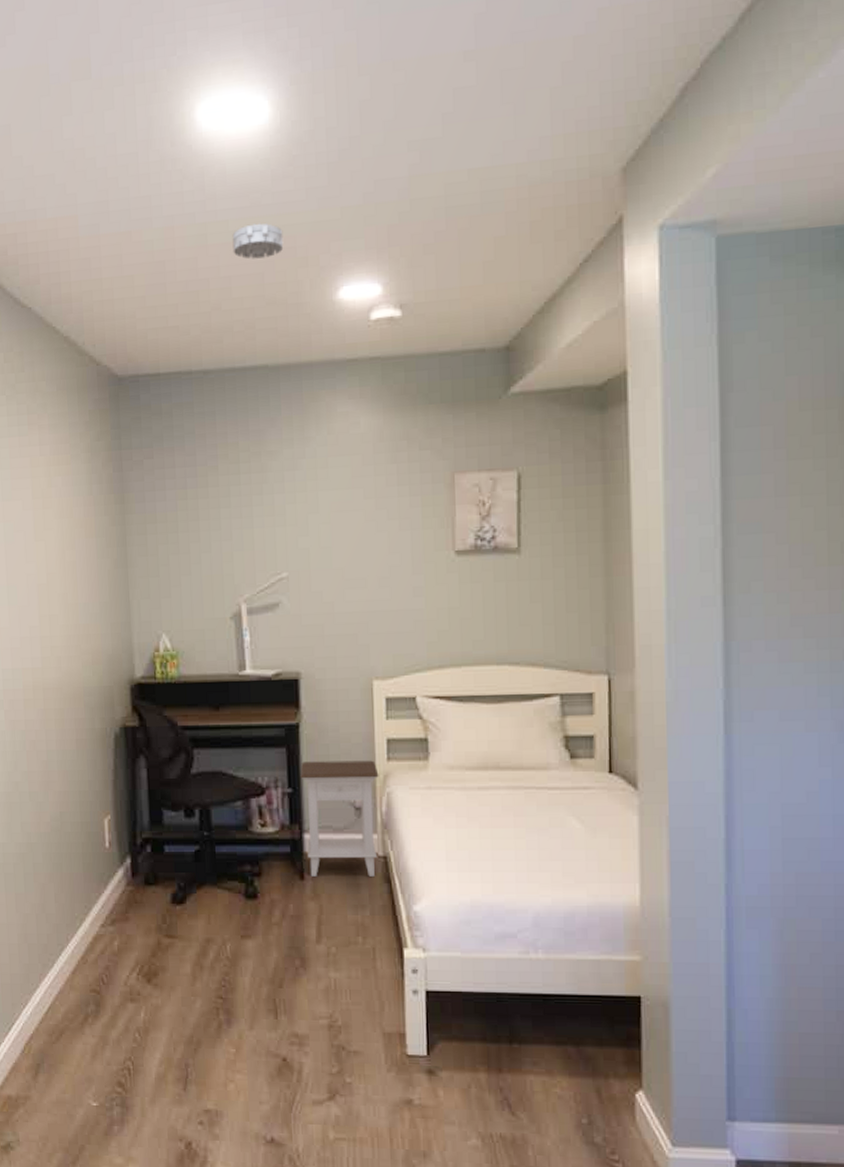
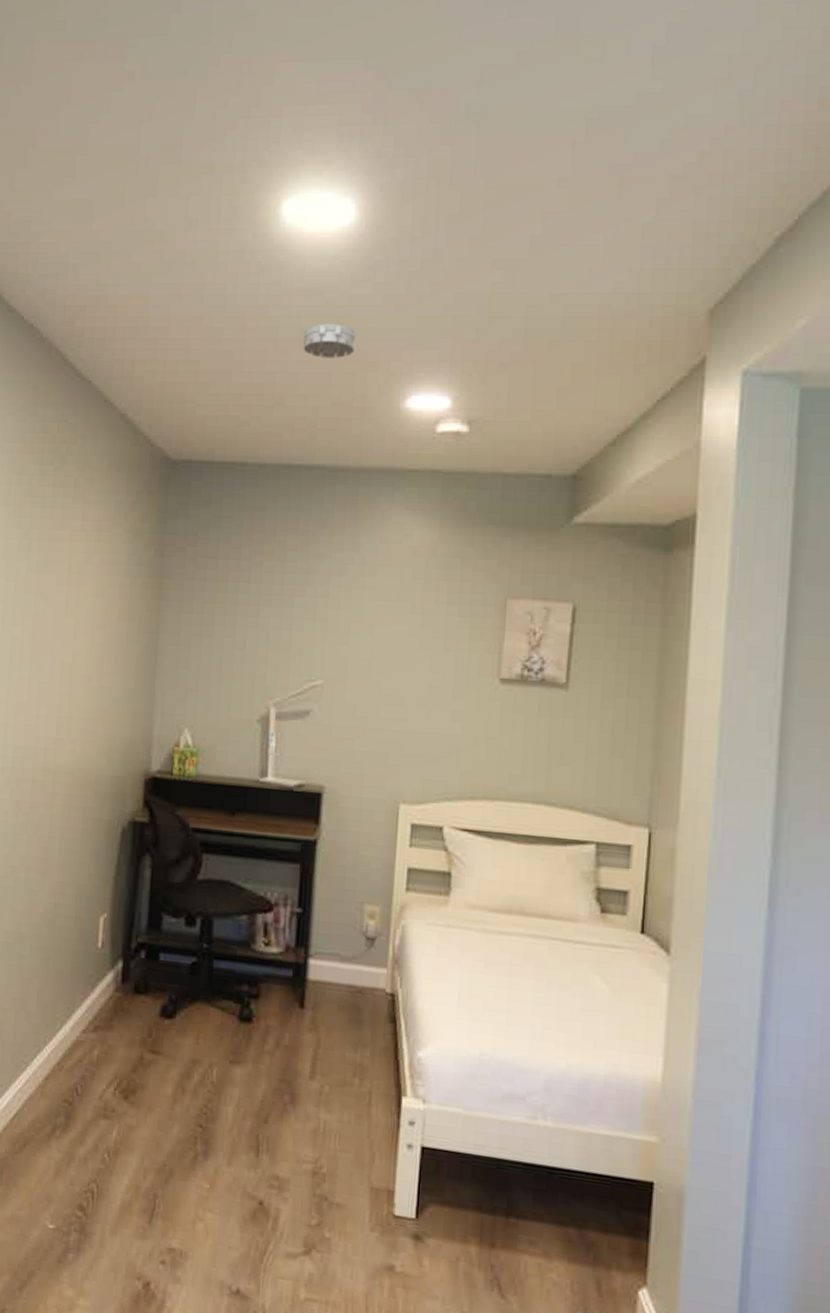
nightstand: present [300,760,379,877] -> none [311,881,396,1014]

